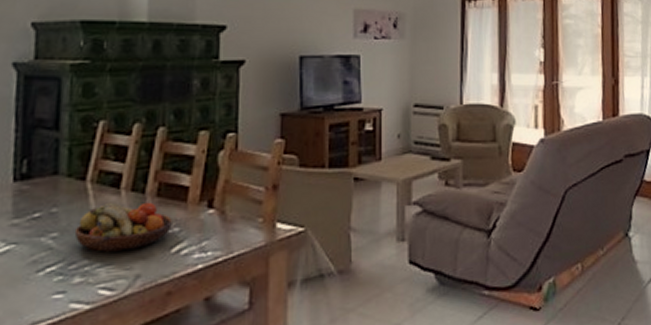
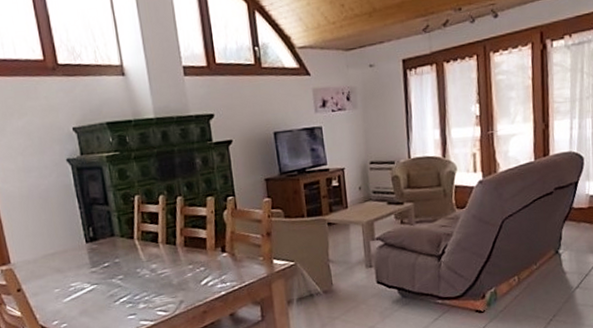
fruit bowl: present [74,202,172,252] -> none [133,251,199,287]

